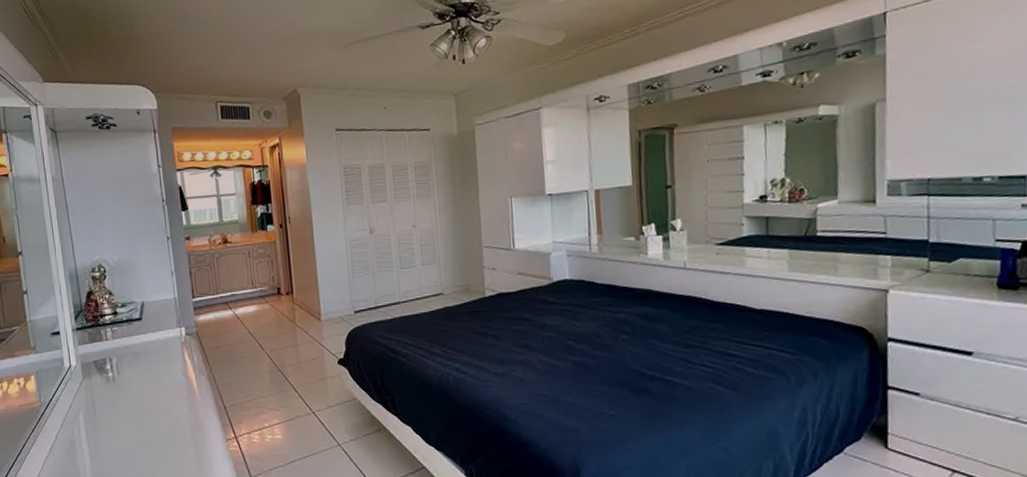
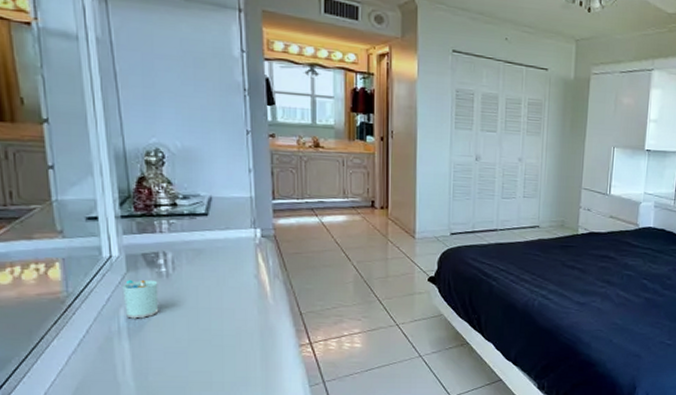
cup: none [80,385,109,423] -> present [122,279,159,319]

